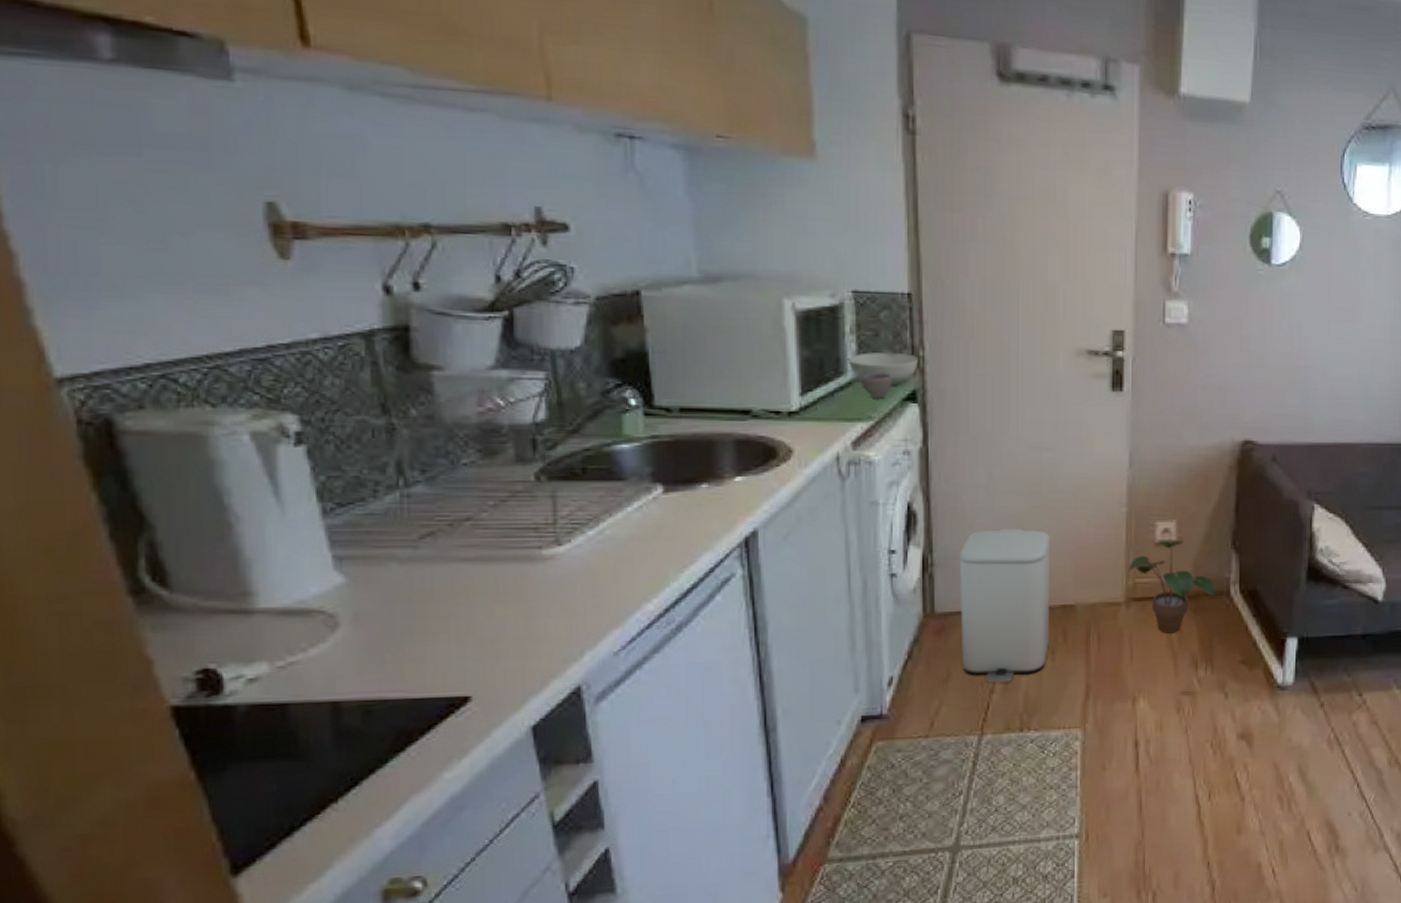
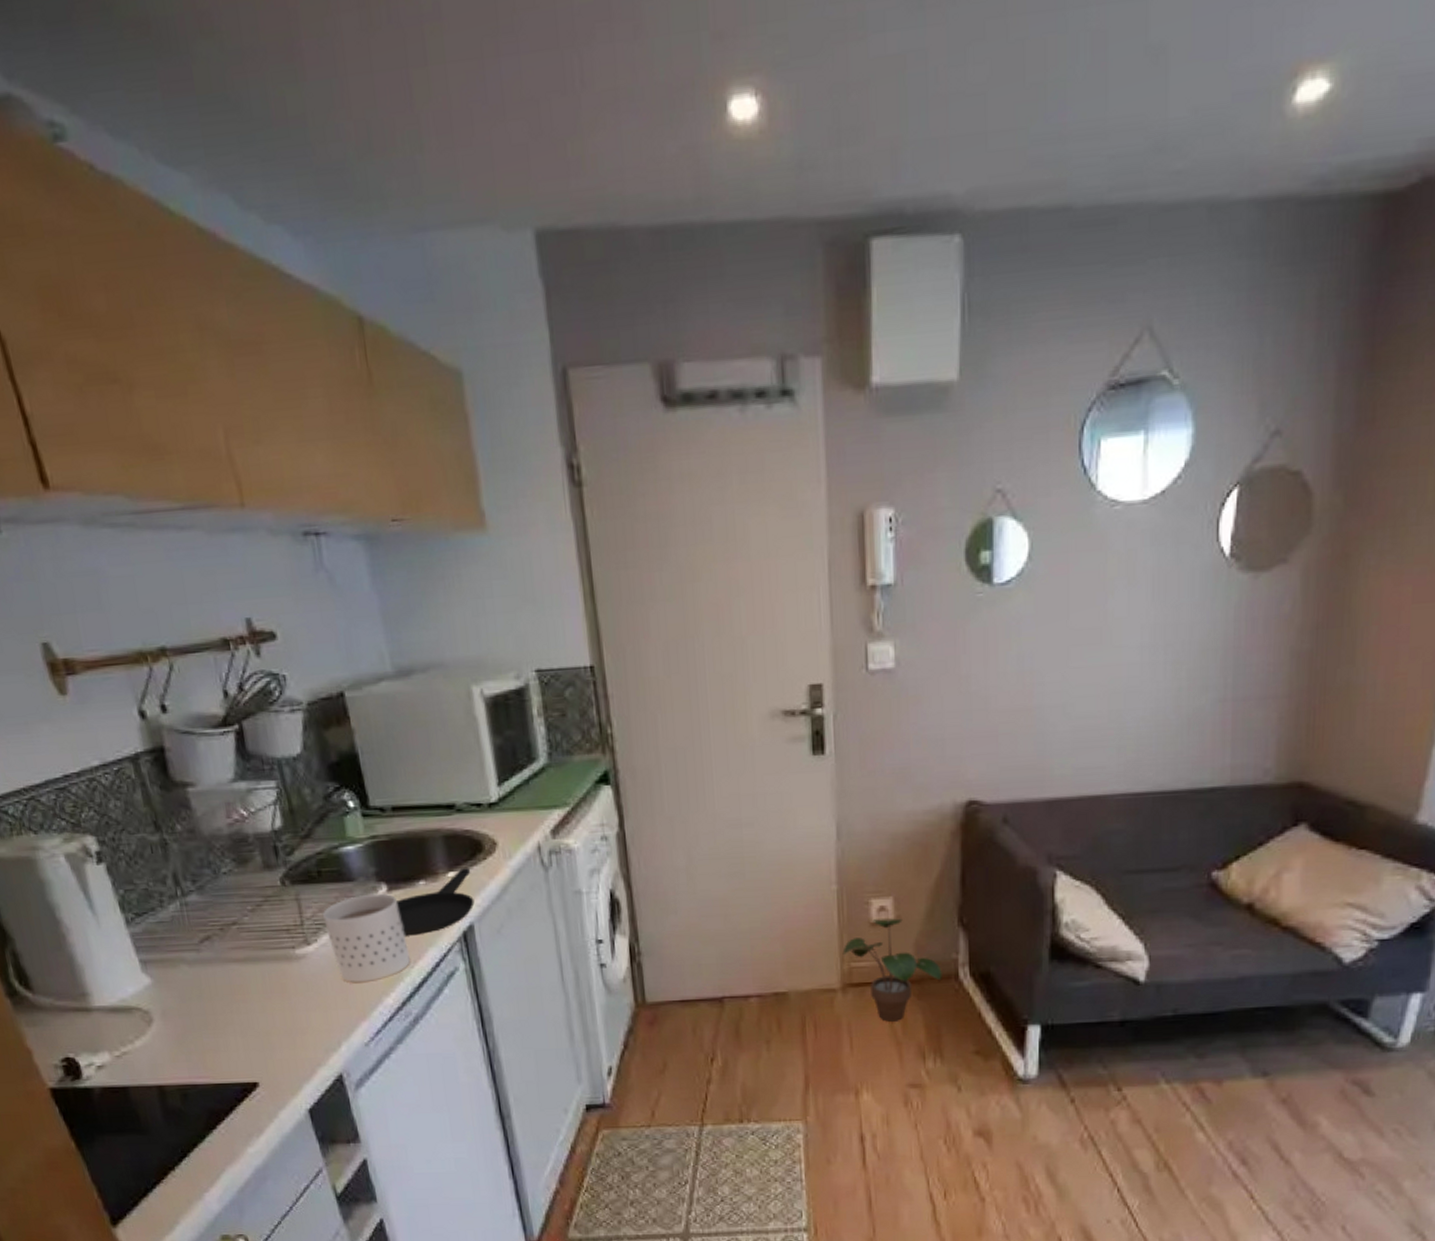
mug: none [581,494,681,588] -> present [322,893,411,983]
frying pan: none [673,474,761,540] -> present [397,868,475,936]
bowl: present [848,351,918,386] -> none [539,731,607,768]
cup: present [860,373,892,399] -> none [553,755,584,783]
pedal bin: present [959,528,1050,683] -> none [665,912,763,1073]

